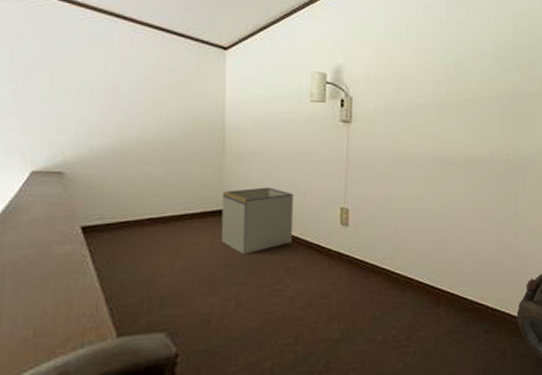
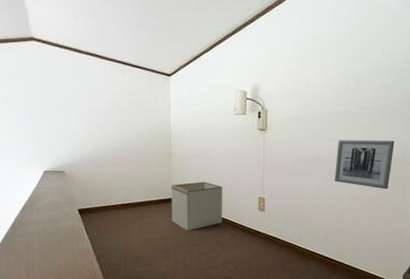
wall art: none [435,136,503,197] -> present [335,140,395,189]

